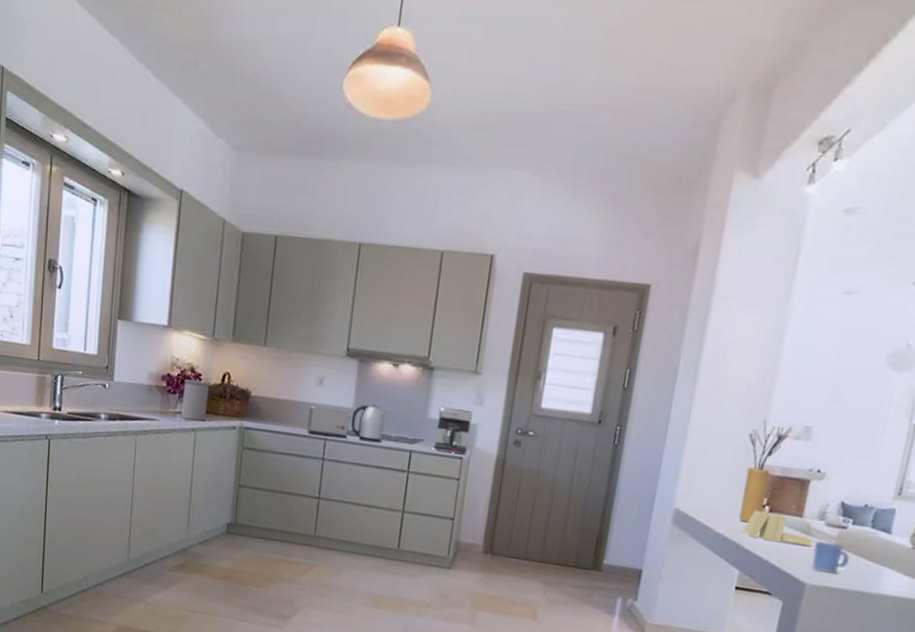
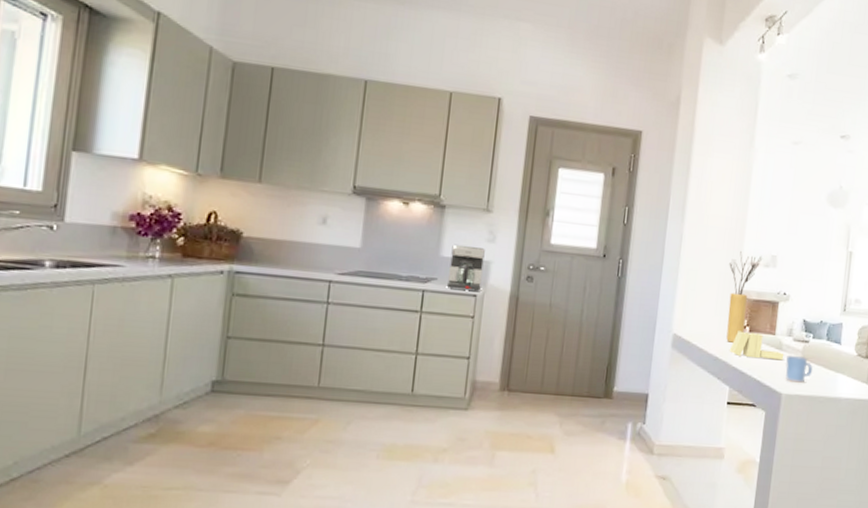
canister: present [181,379,211,422] -> none [154,219,193,266]
toaster: present [306,405,352,439] -> none [308,246,359,280]
kettle: present [350,404,386,442] -> none [358,243,396,283]

